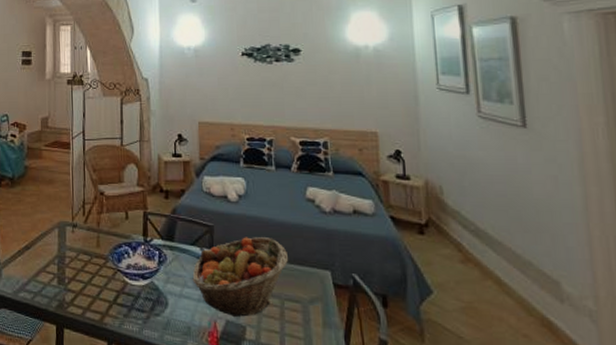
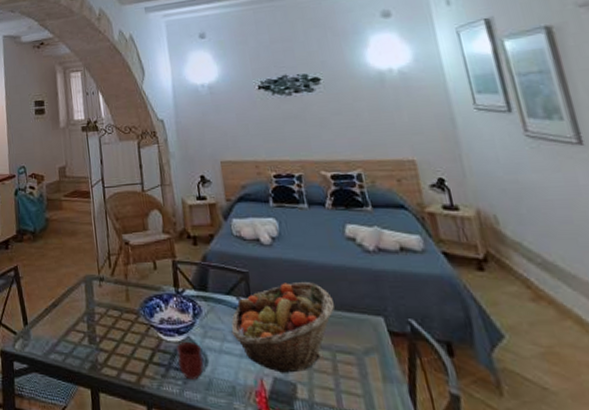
mug: none [140,285,163,320] -> present [177,341,204,380]

